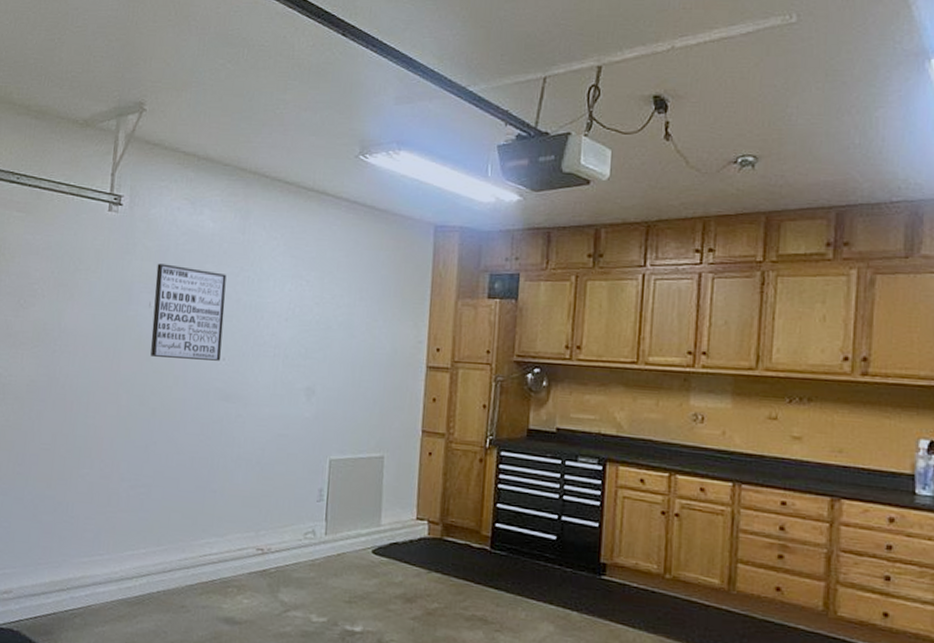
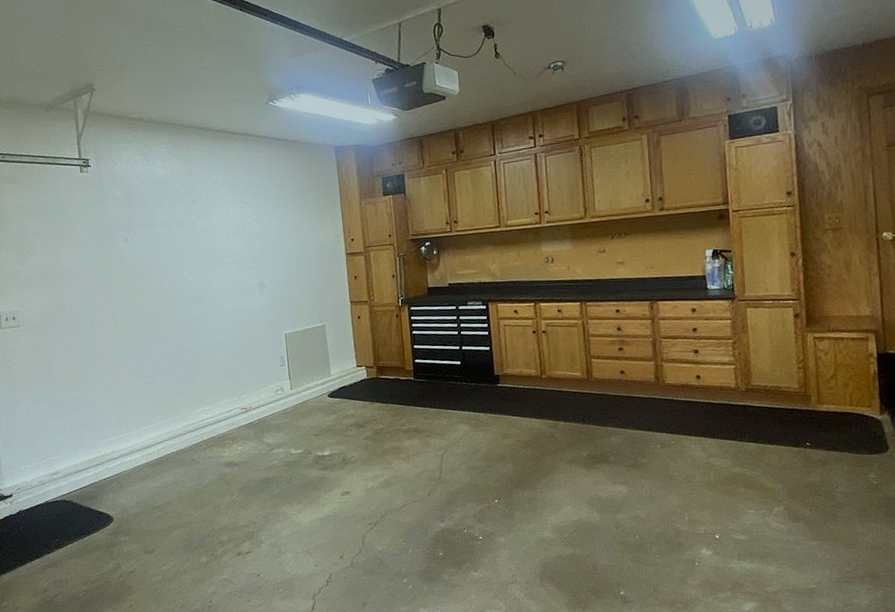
wall art: present [150,263,227,361] -> none [126,206,188,279]

